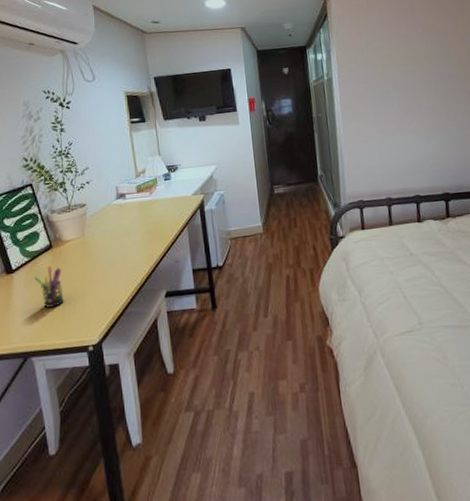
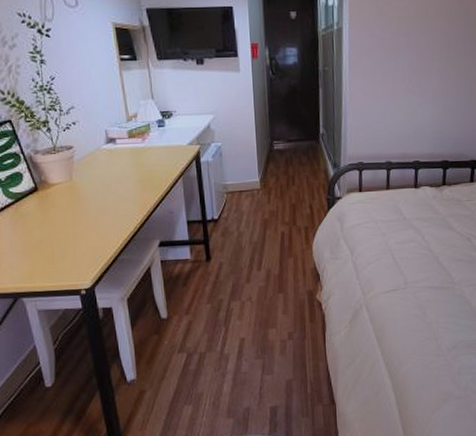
pen holder: present [34,265,64,309] -> none [20,208,53,252]

